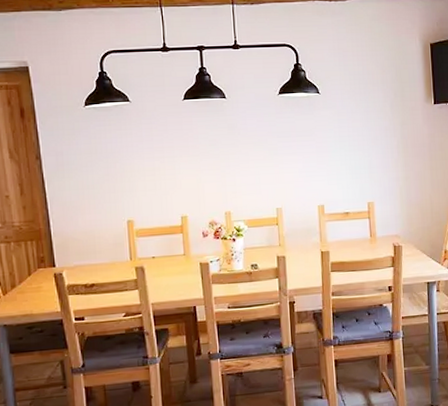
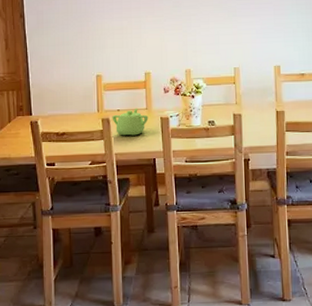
teapot: none [146,254,187,284] -> present [112,108,149,136]

